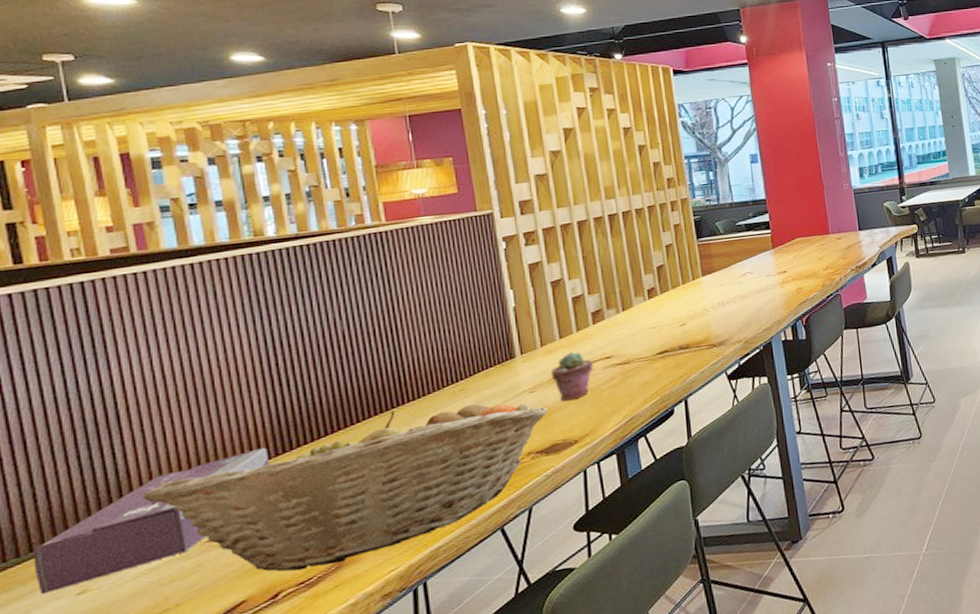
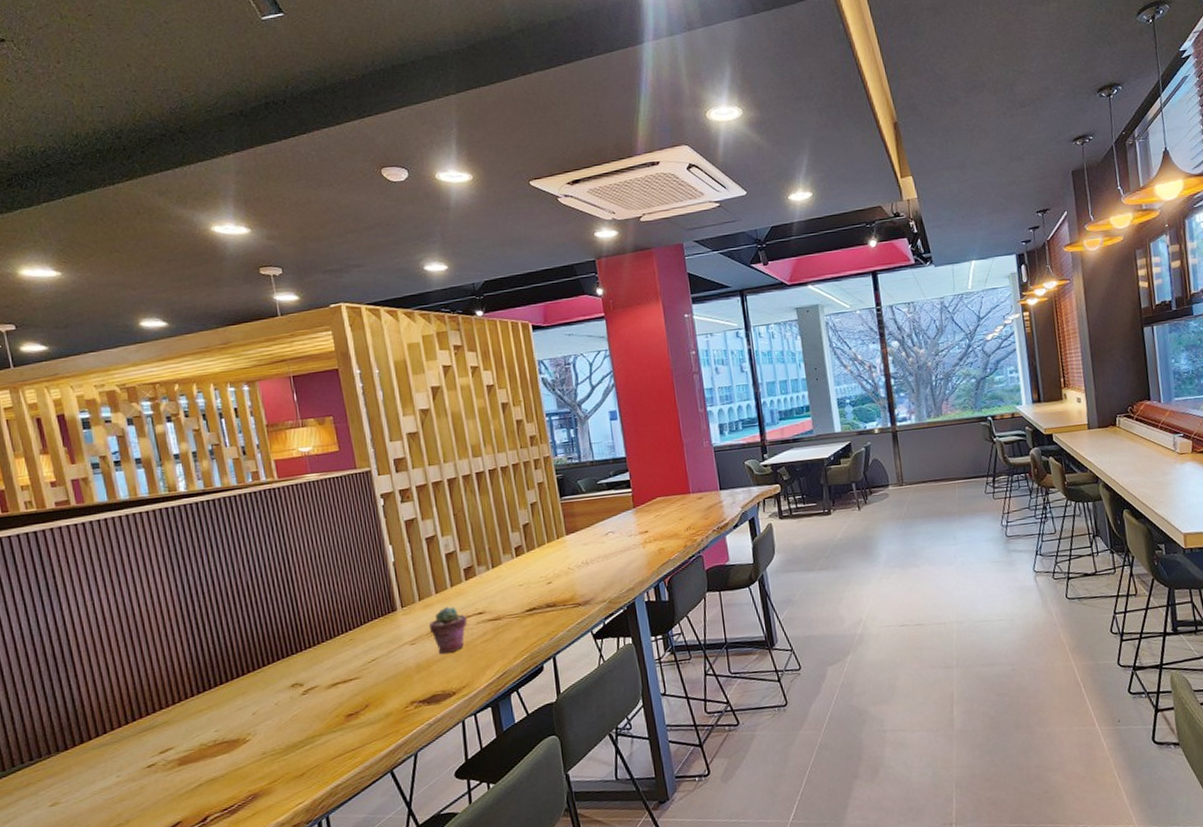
tissue box: present [33,447,270,594] -> none [14,685,194,804]
fruit basket: present [143,404,548,572] -> none [95,653,428,799]

